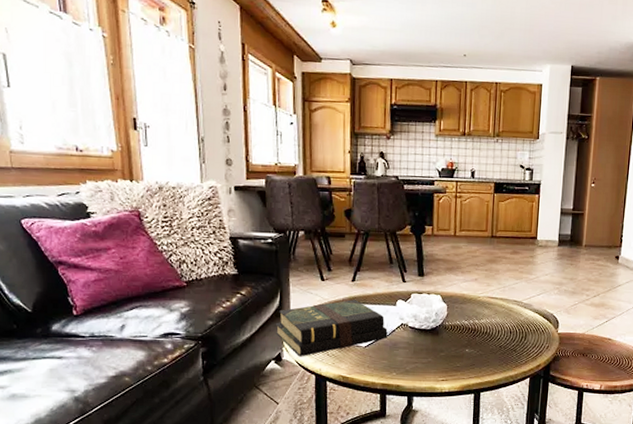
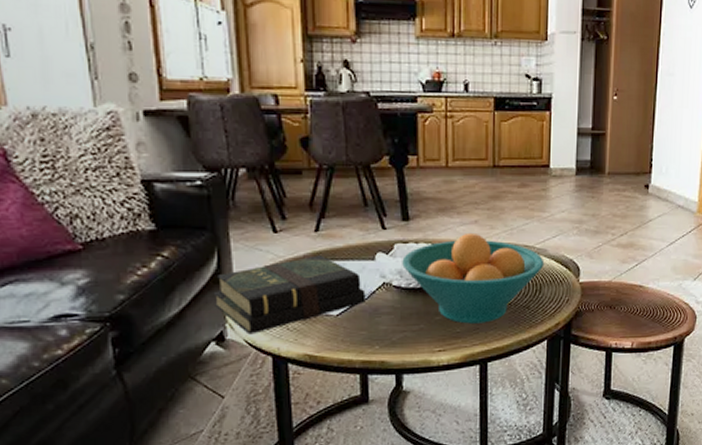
fruit bowl: none [417,288,530,361] -> present [402,232,545,324]

